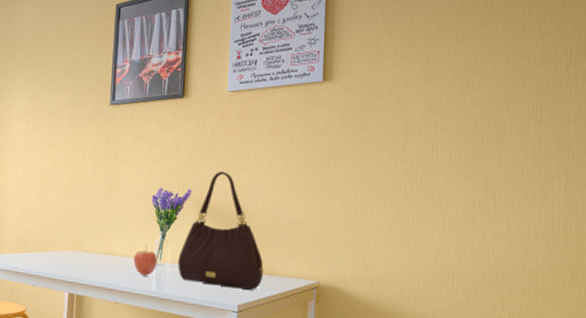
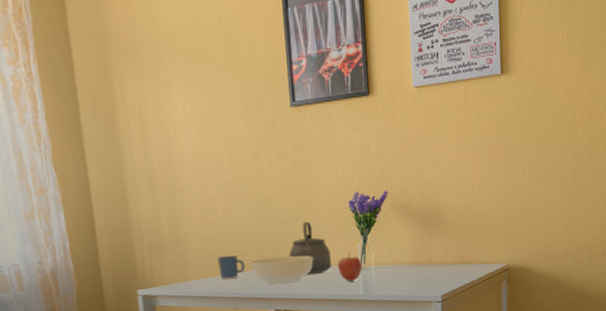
mug: none [25,235,49,257] -> present [217,256,246,279]
bowl: none [54,241,111,270] -> present [250,255,314,285]
tea kettle: none [89,211,128,264] -> present [288,222,331,275]
handbag: present [177,171,264,290] -> none [381,170,462,281]

